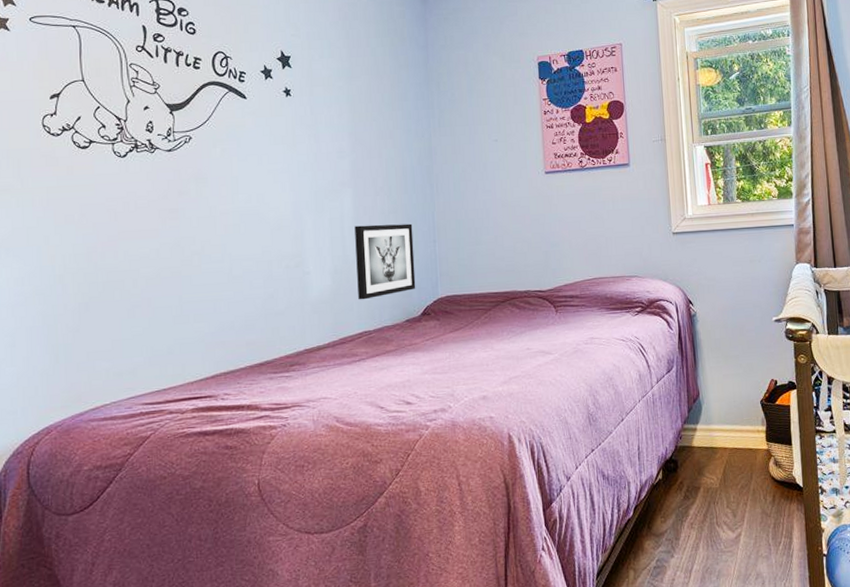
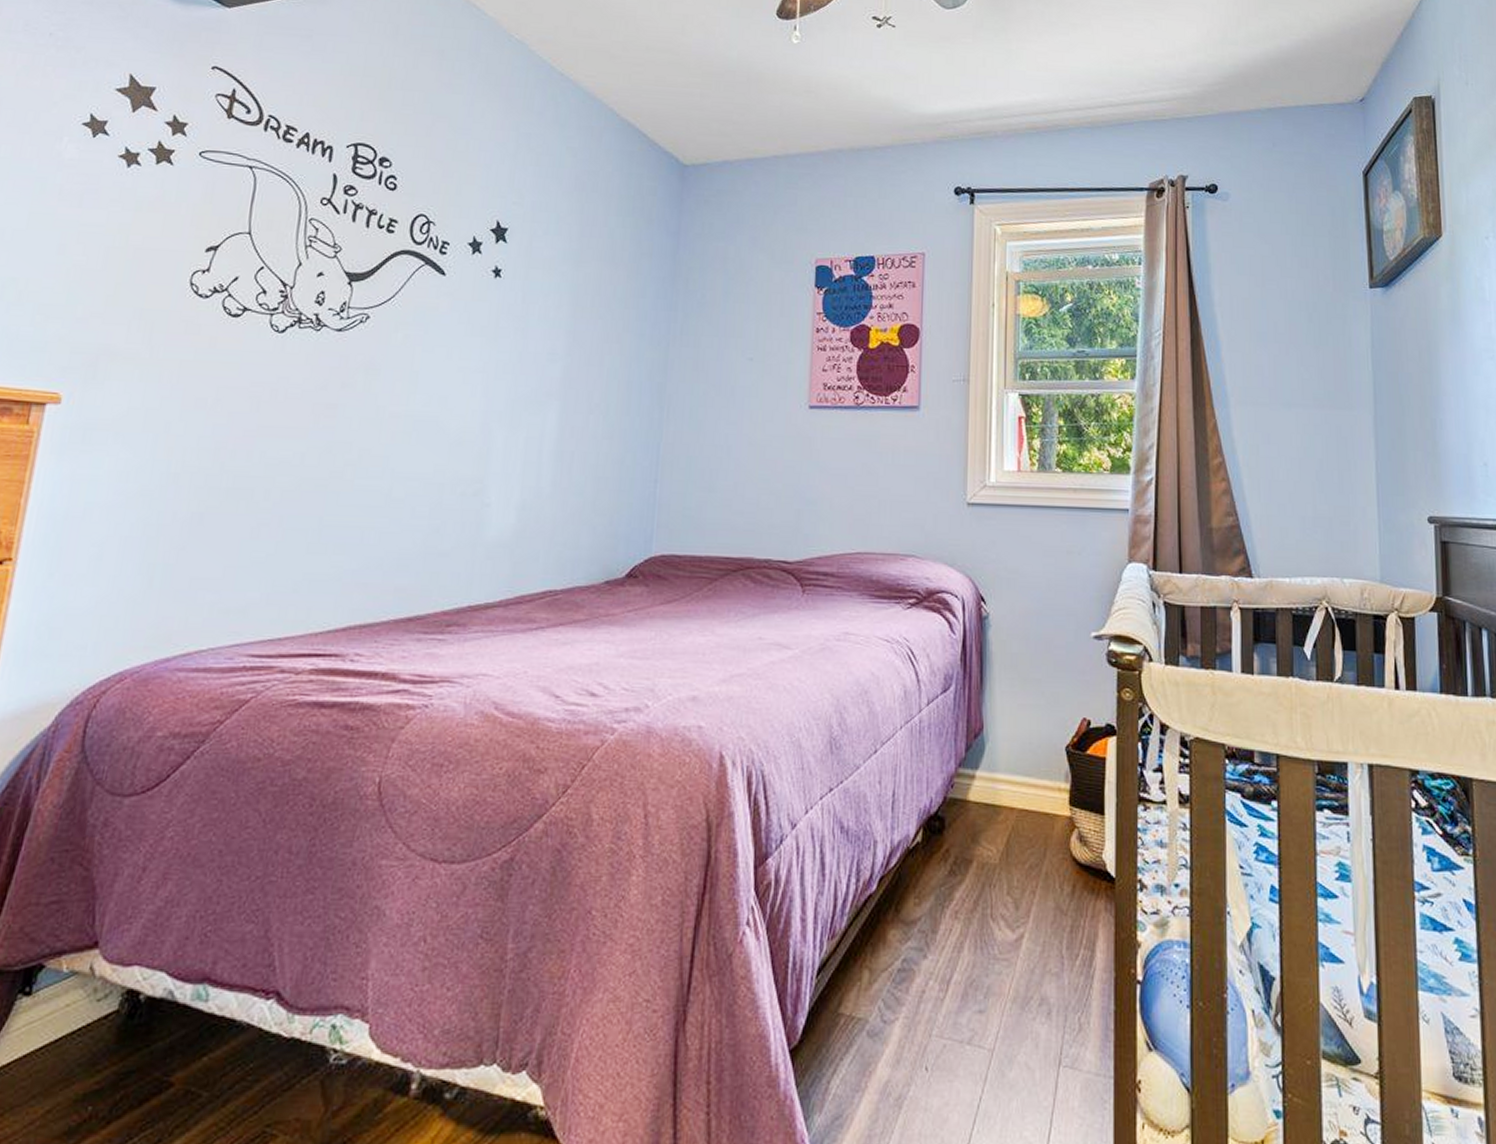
wall art: present [354,223,416,300] -> none [547,450,630,548]

